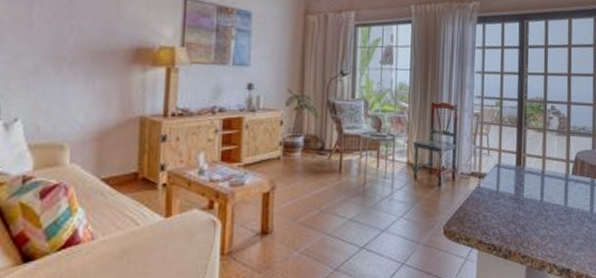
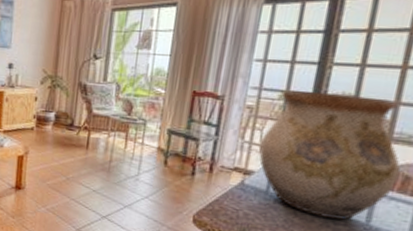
vase: none [487,97,579,208] -> present [259,90,401,220]

